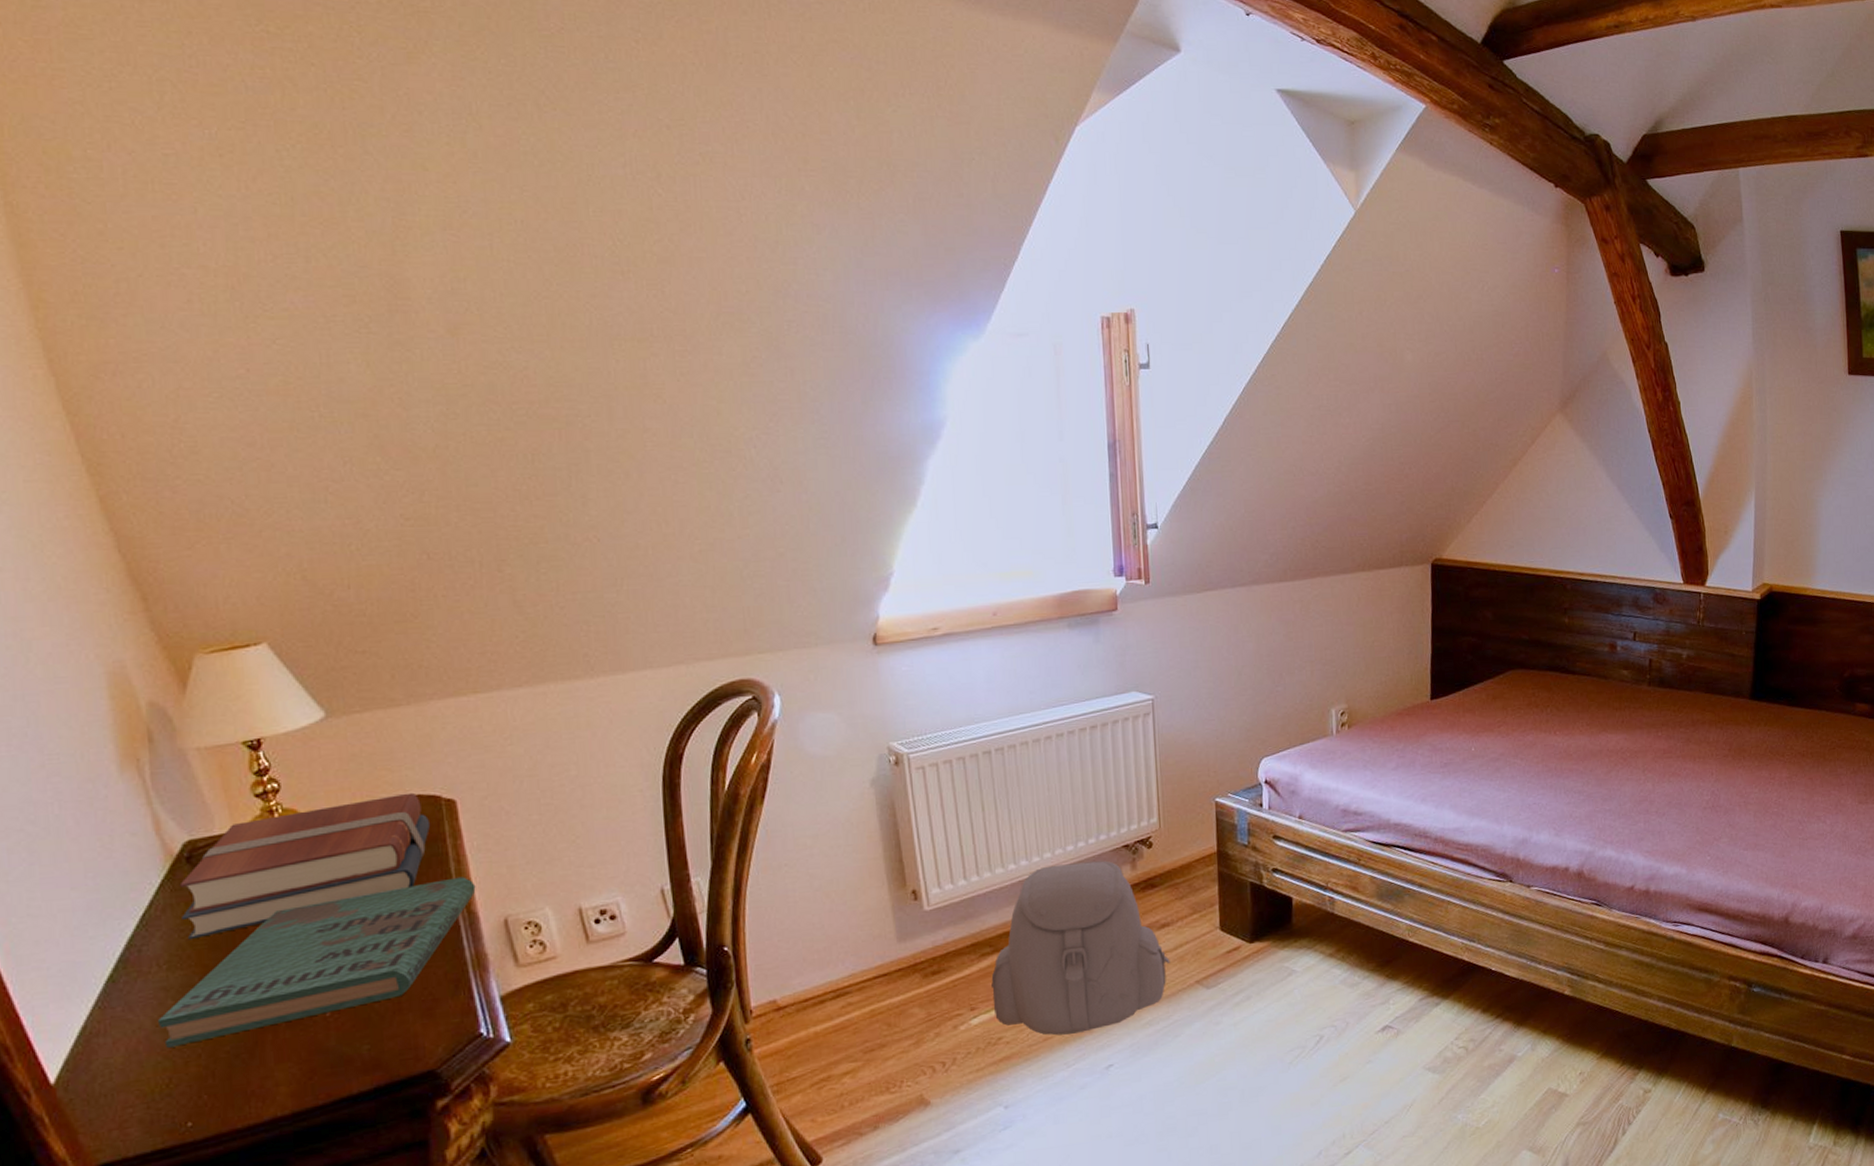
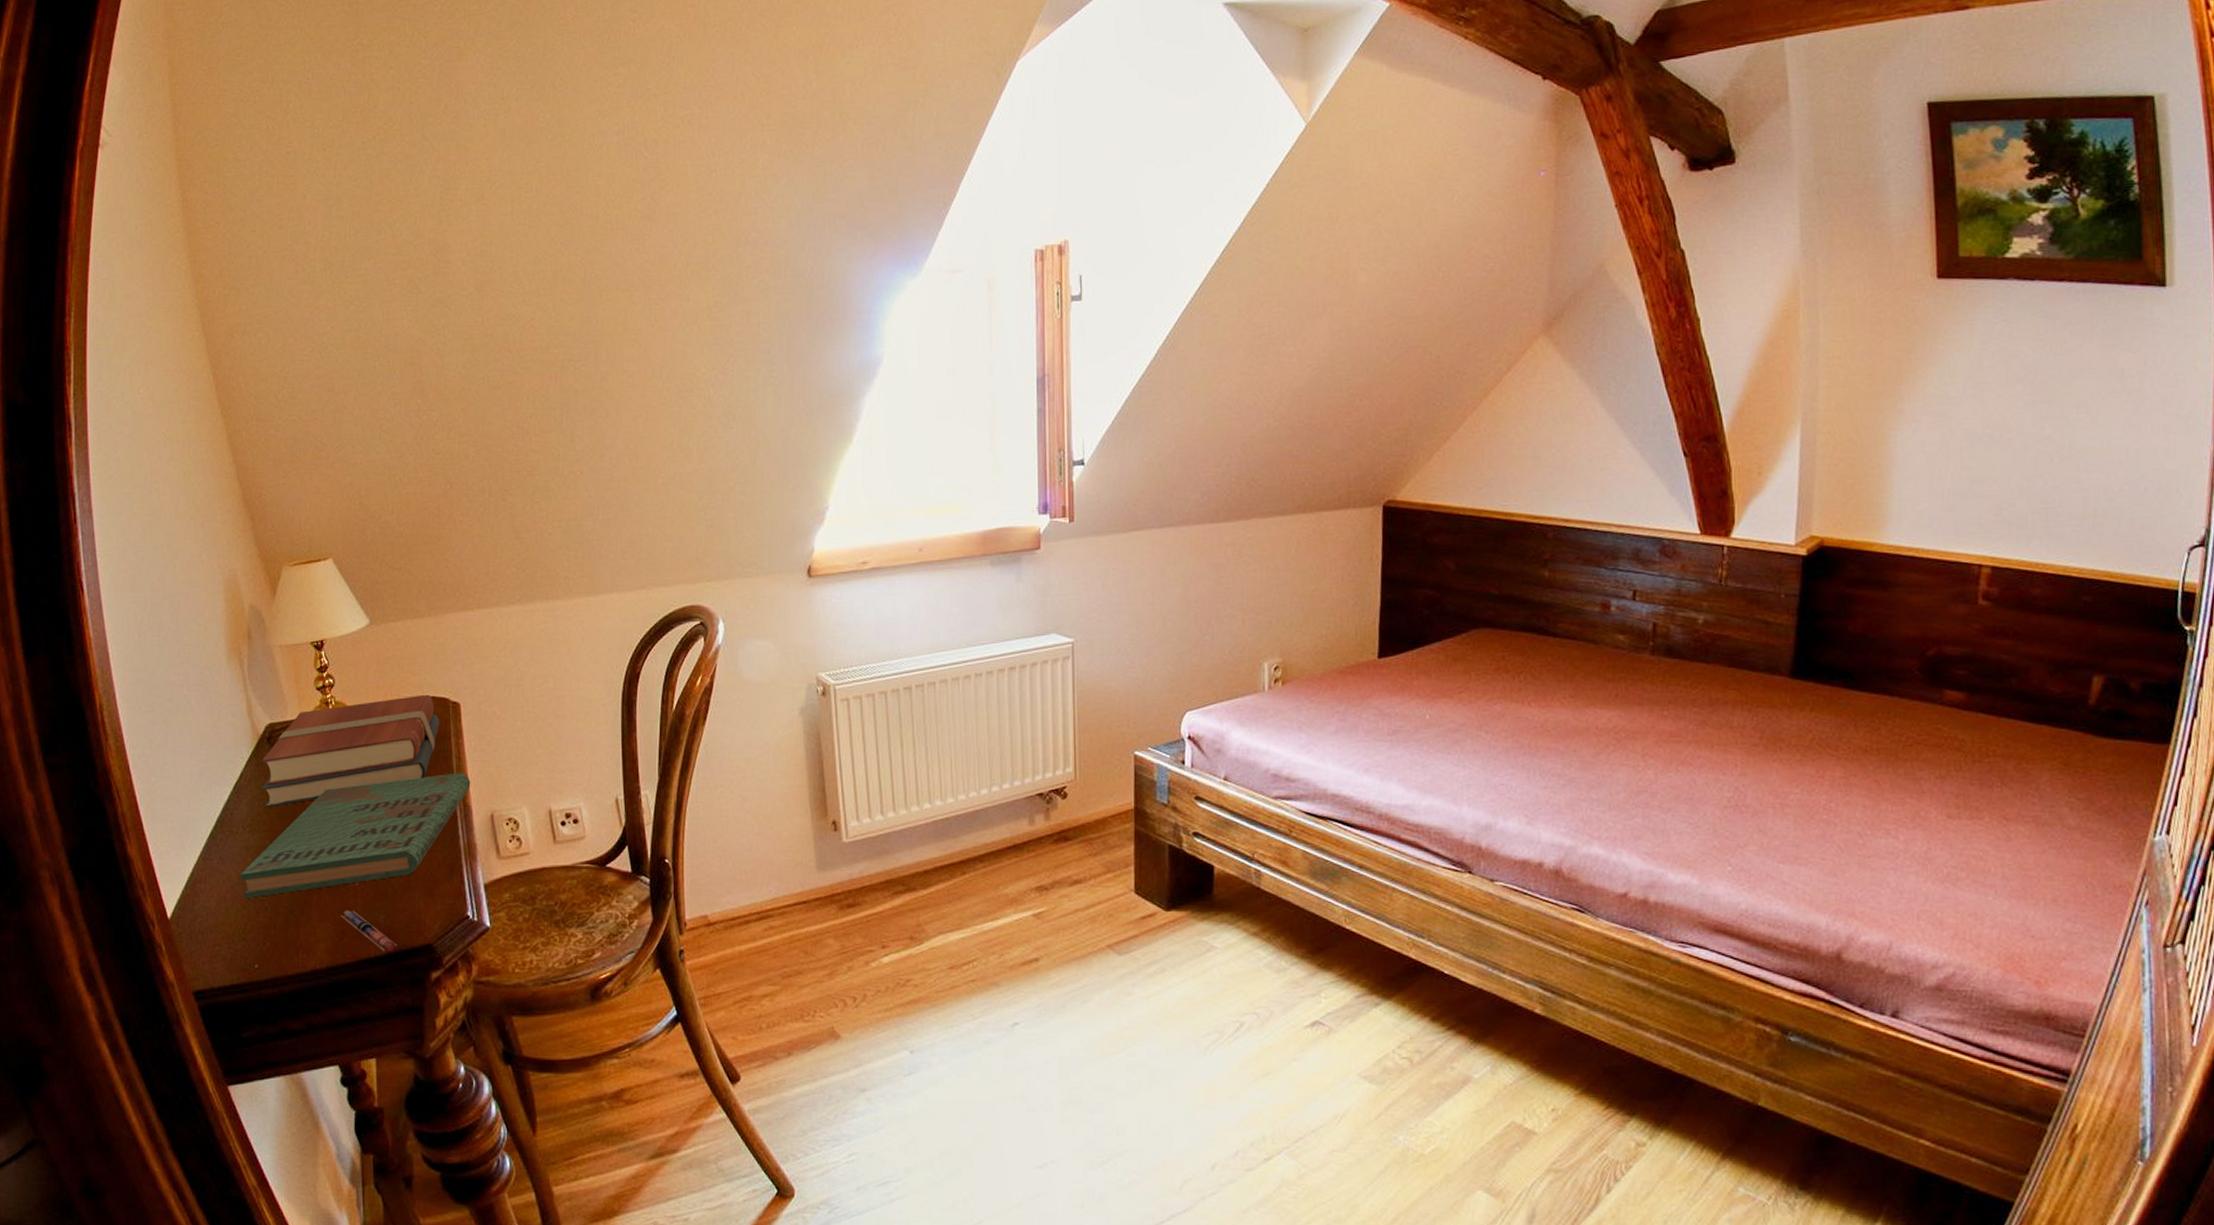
pen: none [307,1044,388,1085] -> present [340,910,397,951]
backpack: present [991,860,1170,1036] -> none [903,808,1081,985]

